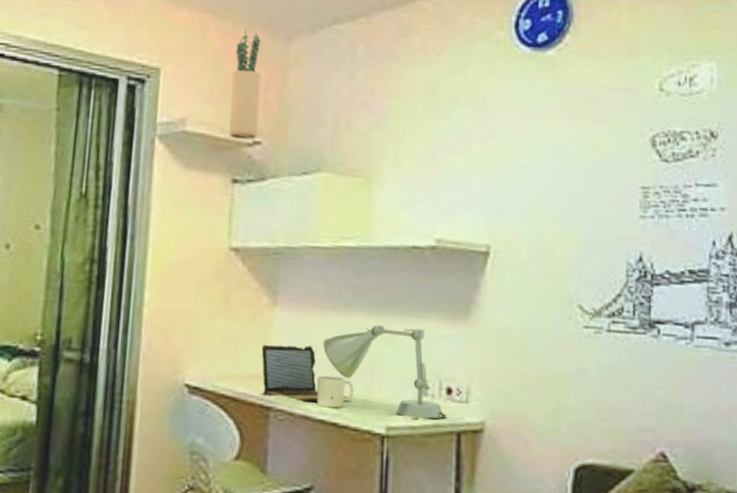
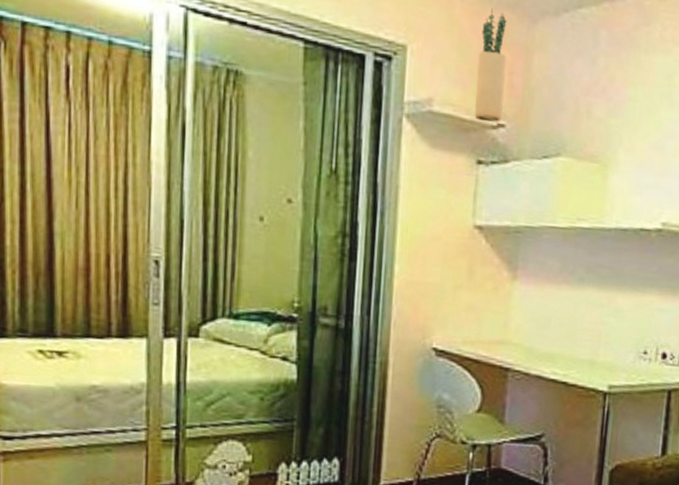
laptop: present [260,344,352,403] -> none [500,313,580,365]
mug: present [316,375,354,409] -> none [549,341,582,370]
desk lamp: present [323,325,447,420] -> none [557,298,661,380]

